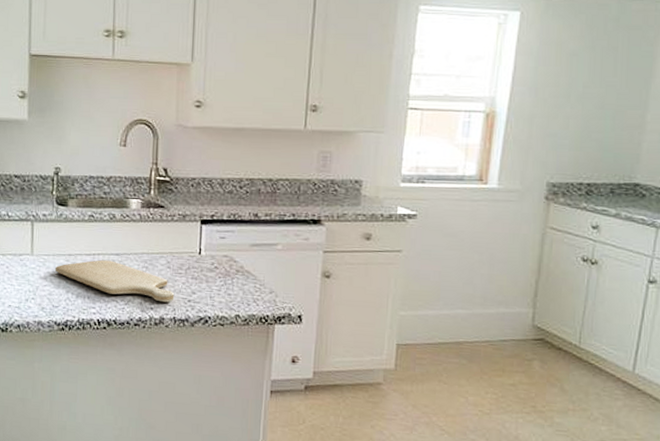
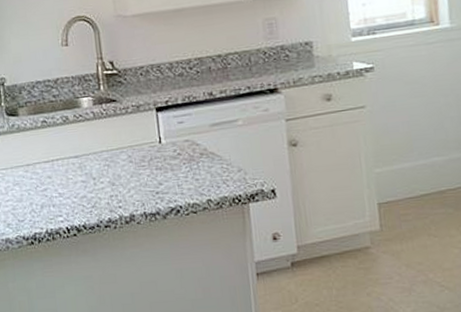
chopping board: present [54,260,175,303] -> none [14,164,142,199]

